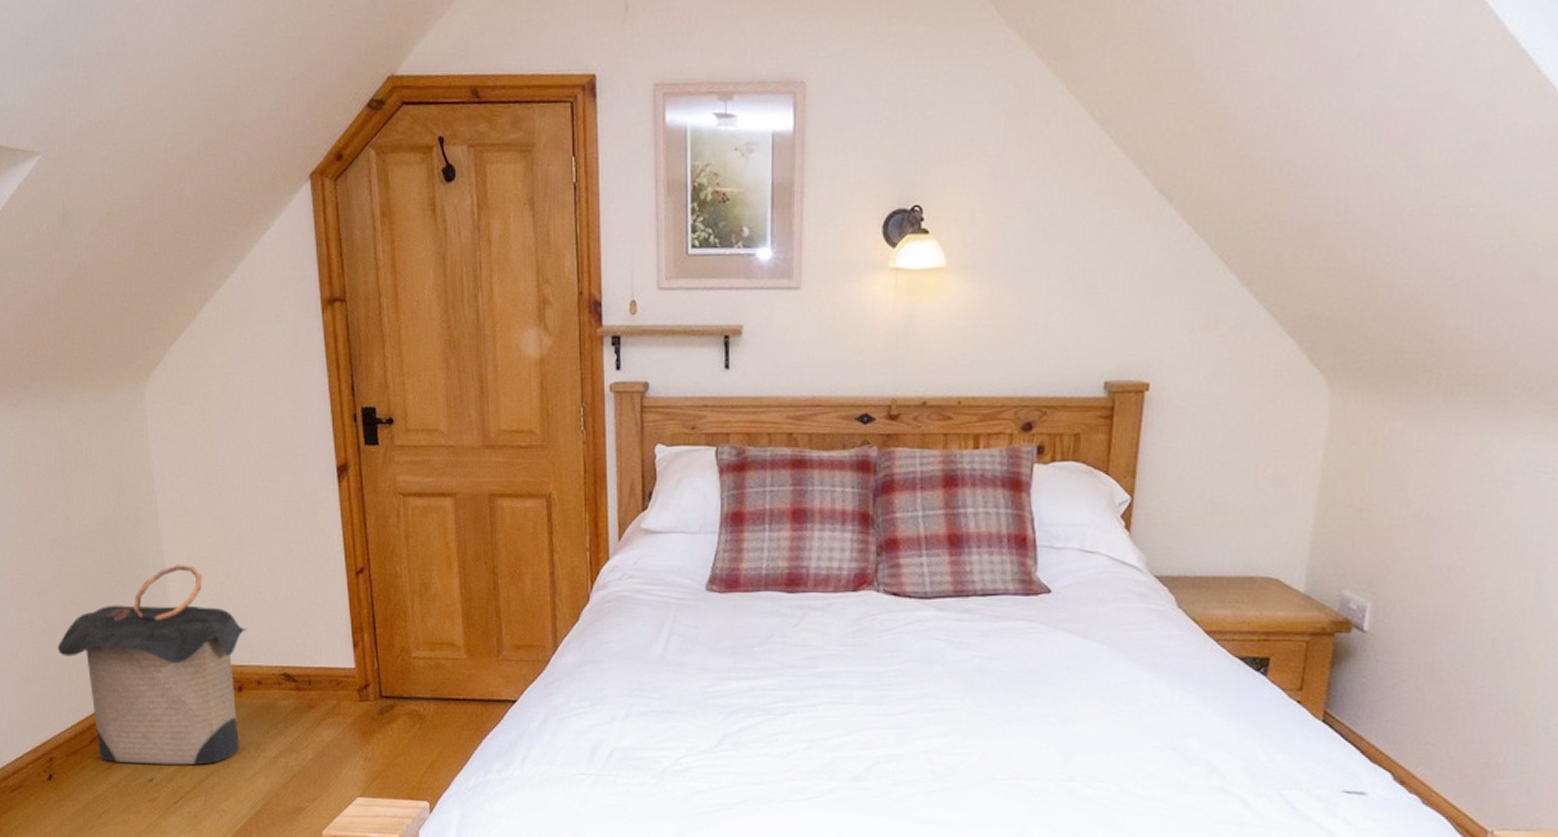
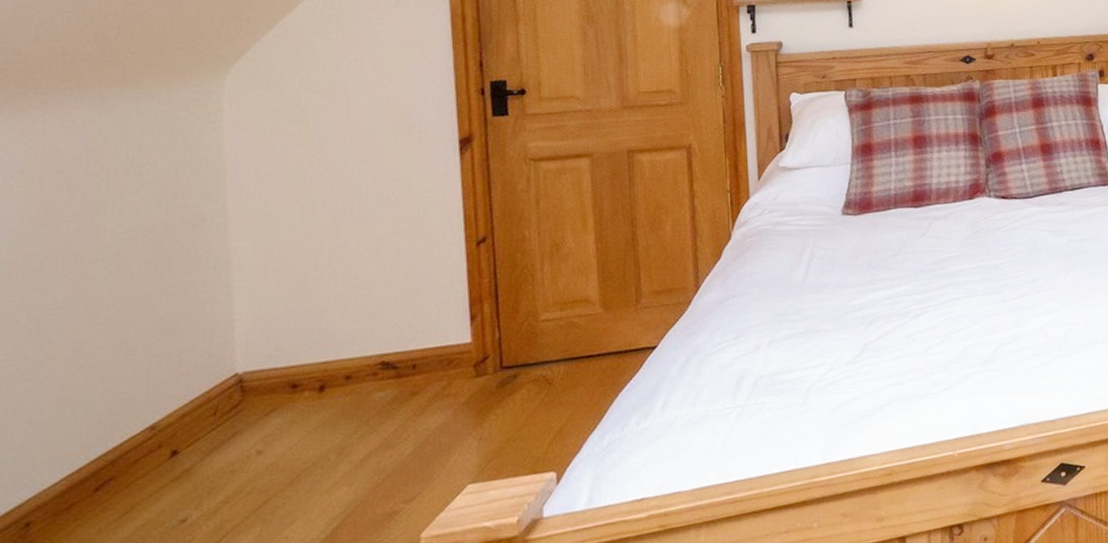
laundry hamper: present [57,565,248,765] -> none [58,260,337,511]

